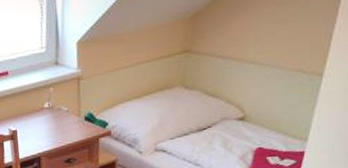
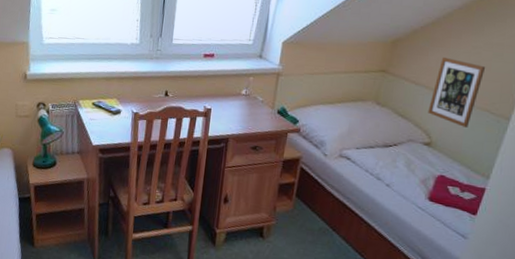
picture frame: none [238,21,293,94] -> present [428,56,486,128]

